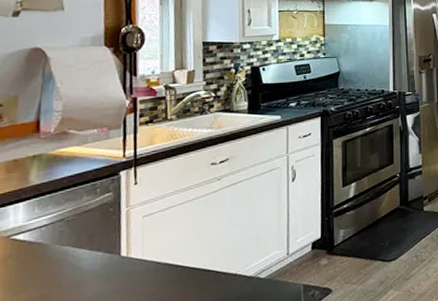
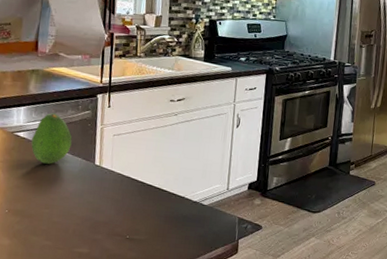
fruit: none [34,202,90,268] -> present [31,112,72,164]

